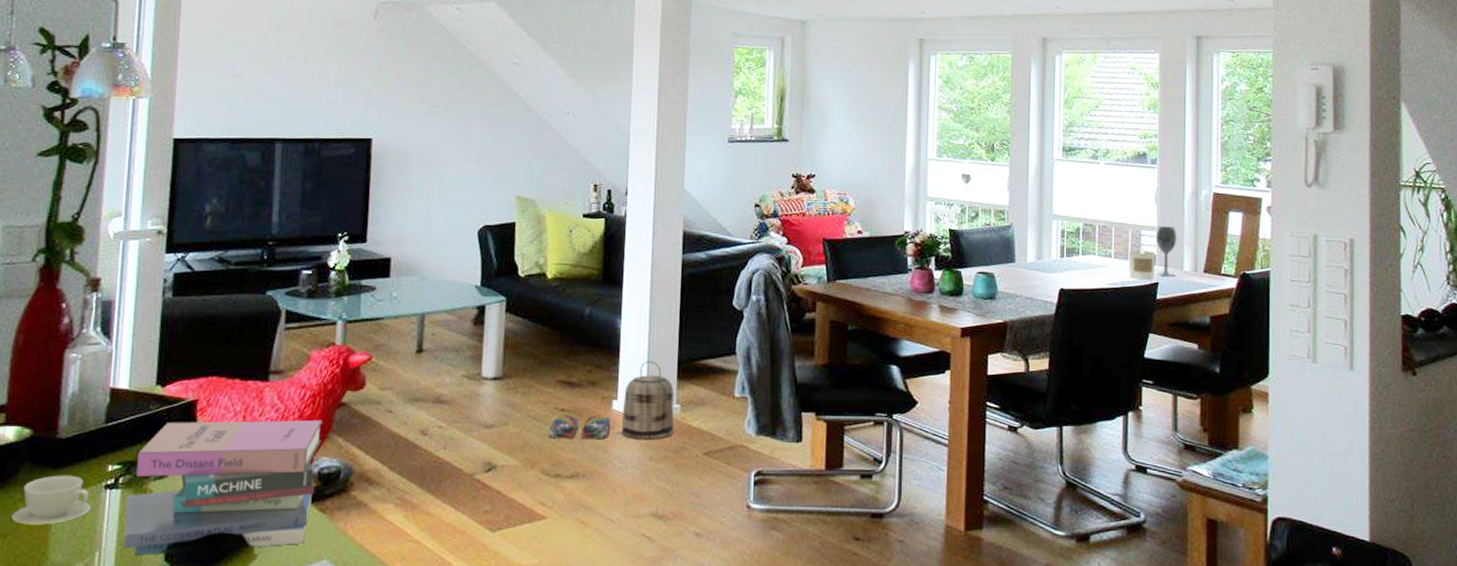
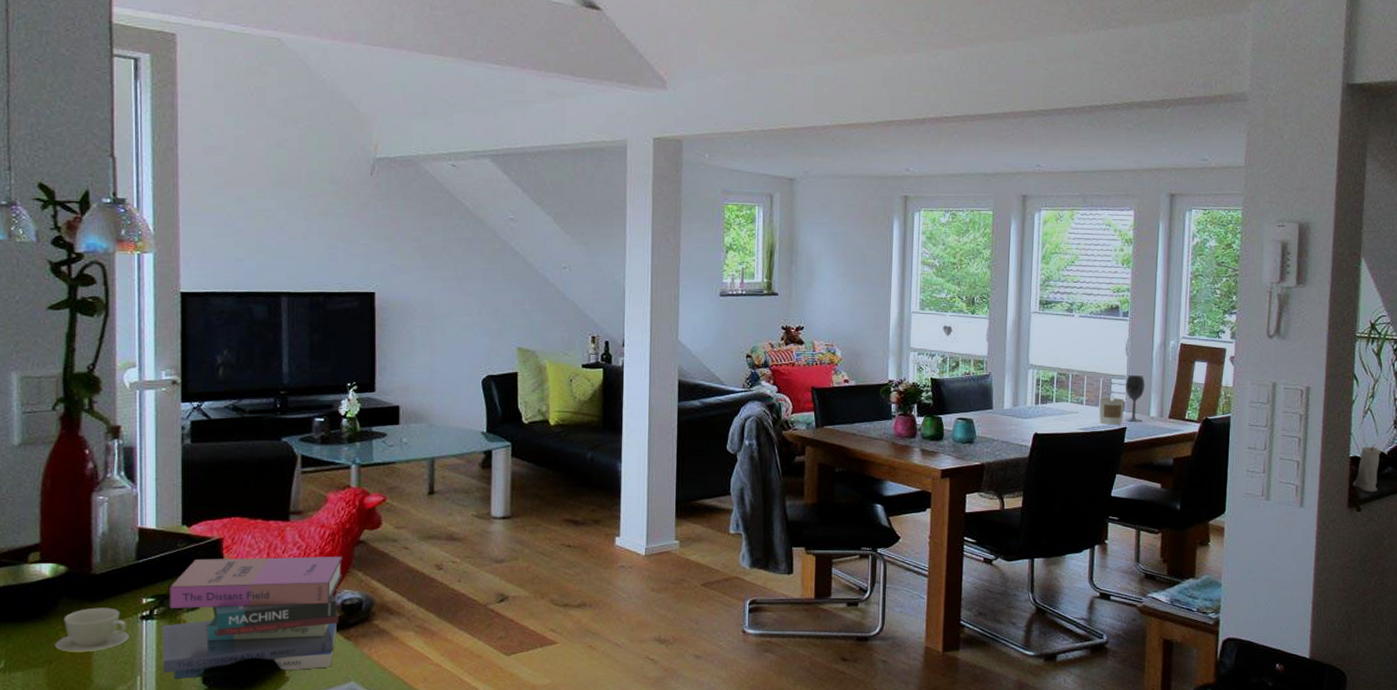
slippers: present [549,415,611,440] -> none [556,550,614,573]
basket: present [621,361,674,440] -> none [624,501,674,572]
candle: none [1406,302,1435,355] -> present [1353,444,1381,493]

